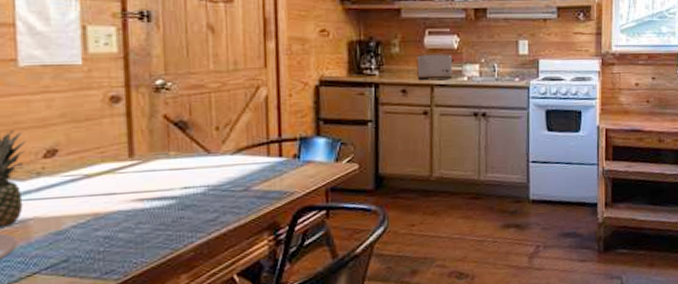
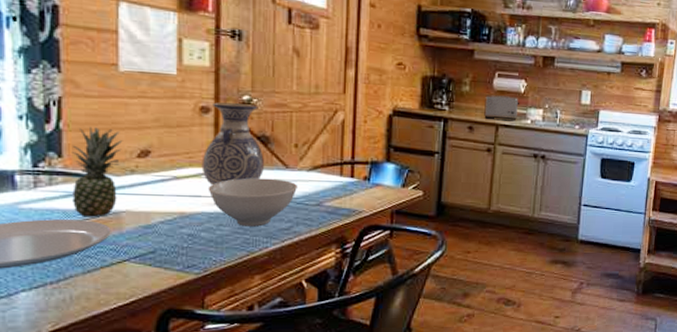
vase: none [114,89,185,181] -> present [201,102,265,186]
bowl: none [123,166,223,222] -> present [208,178,299,227]

